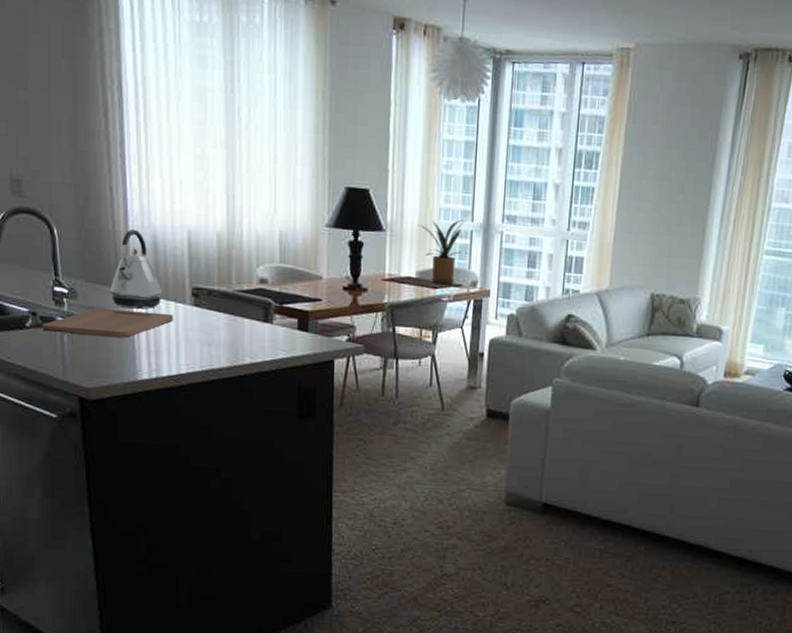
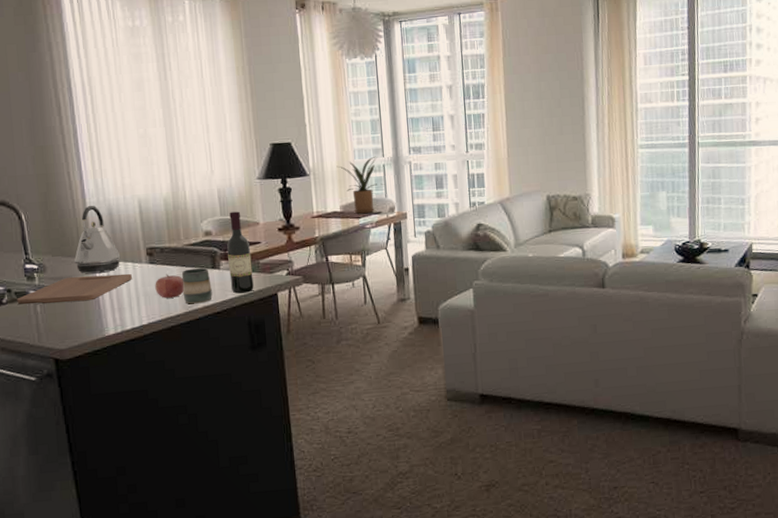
fruit: none [198,320,230,349] -> present [155,274,184,298]
mug: none [228,318,262,360] -> present [181,267,213,305]
wine bottle: none [282,260,310,356] -> present [227,211,254,295]

